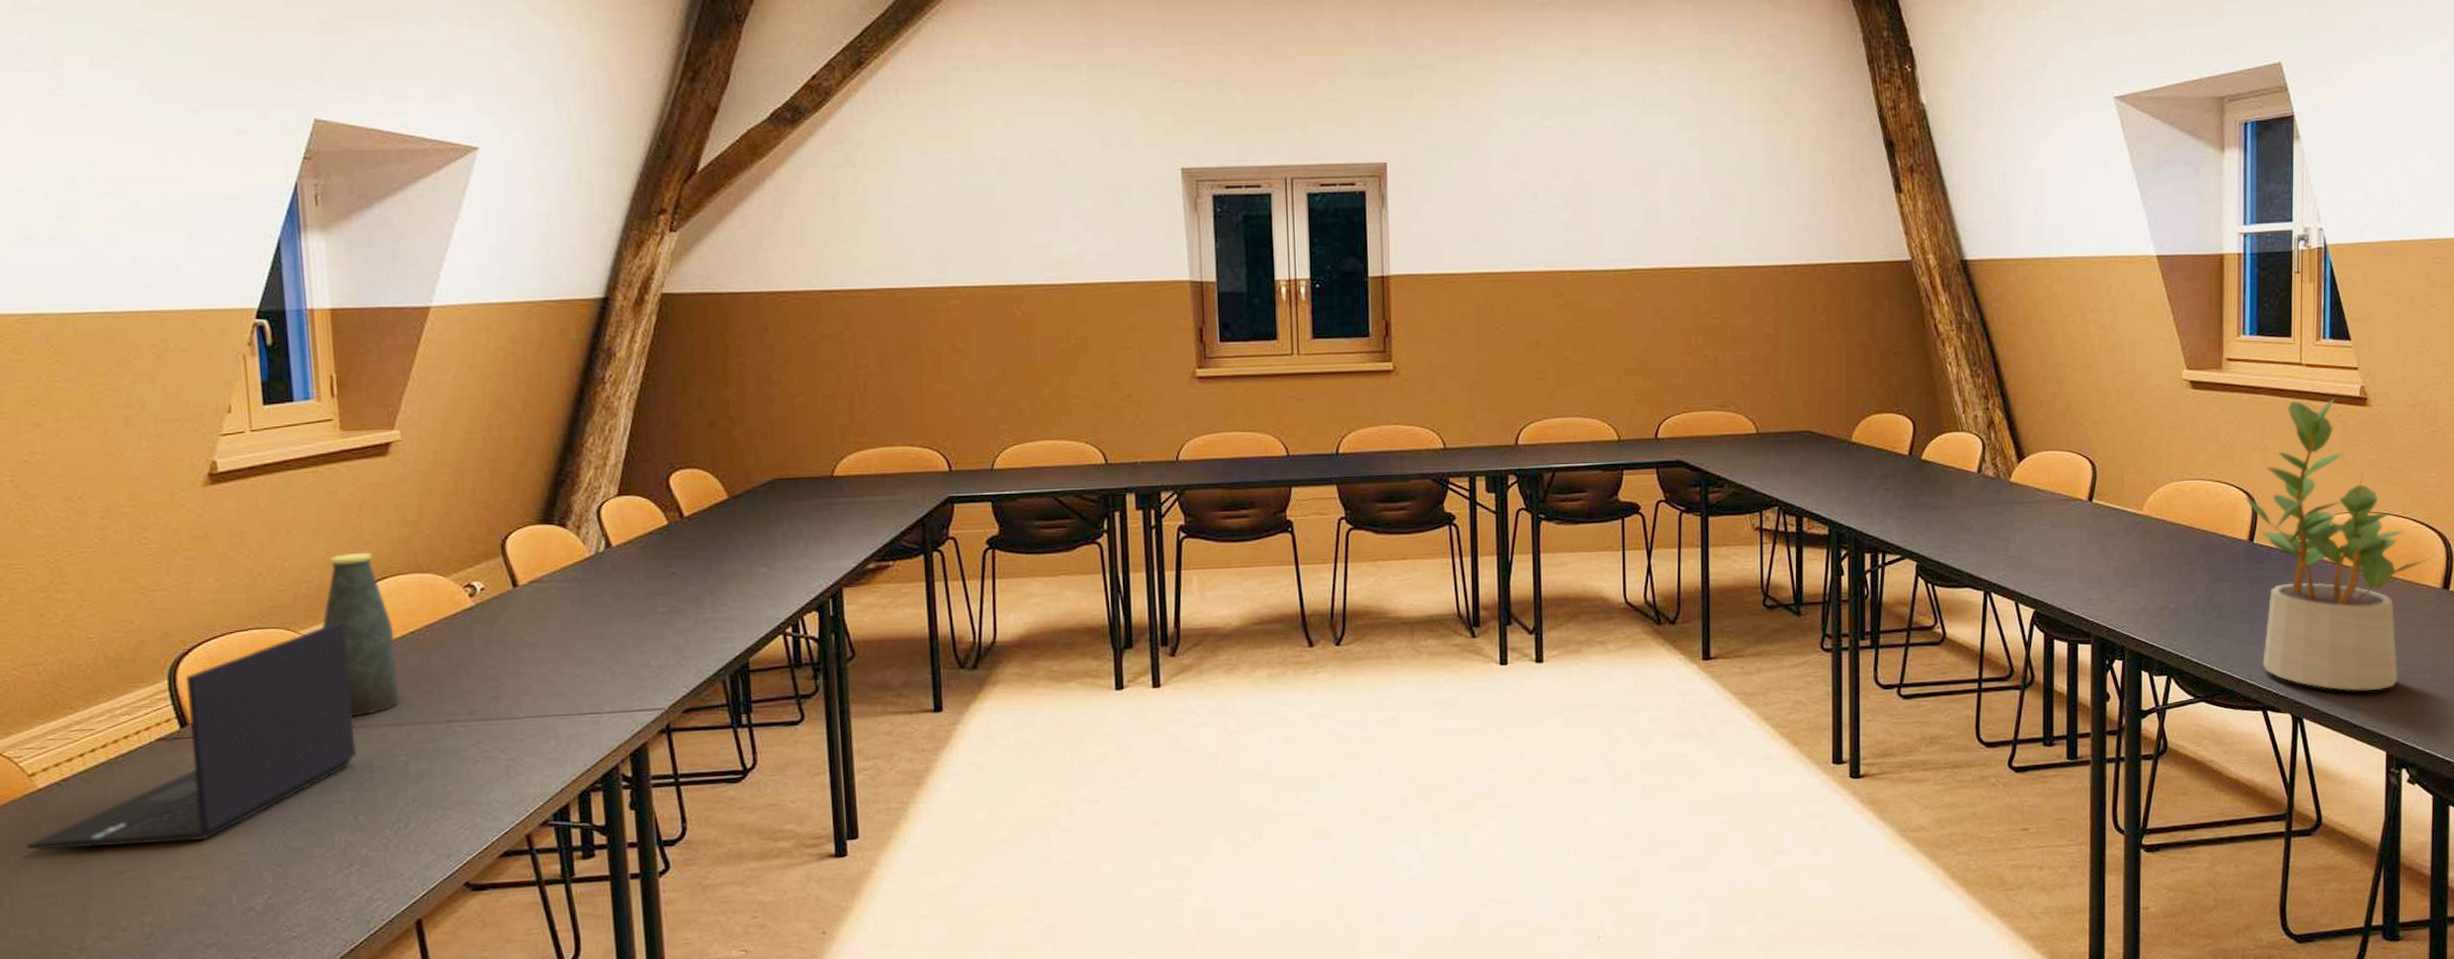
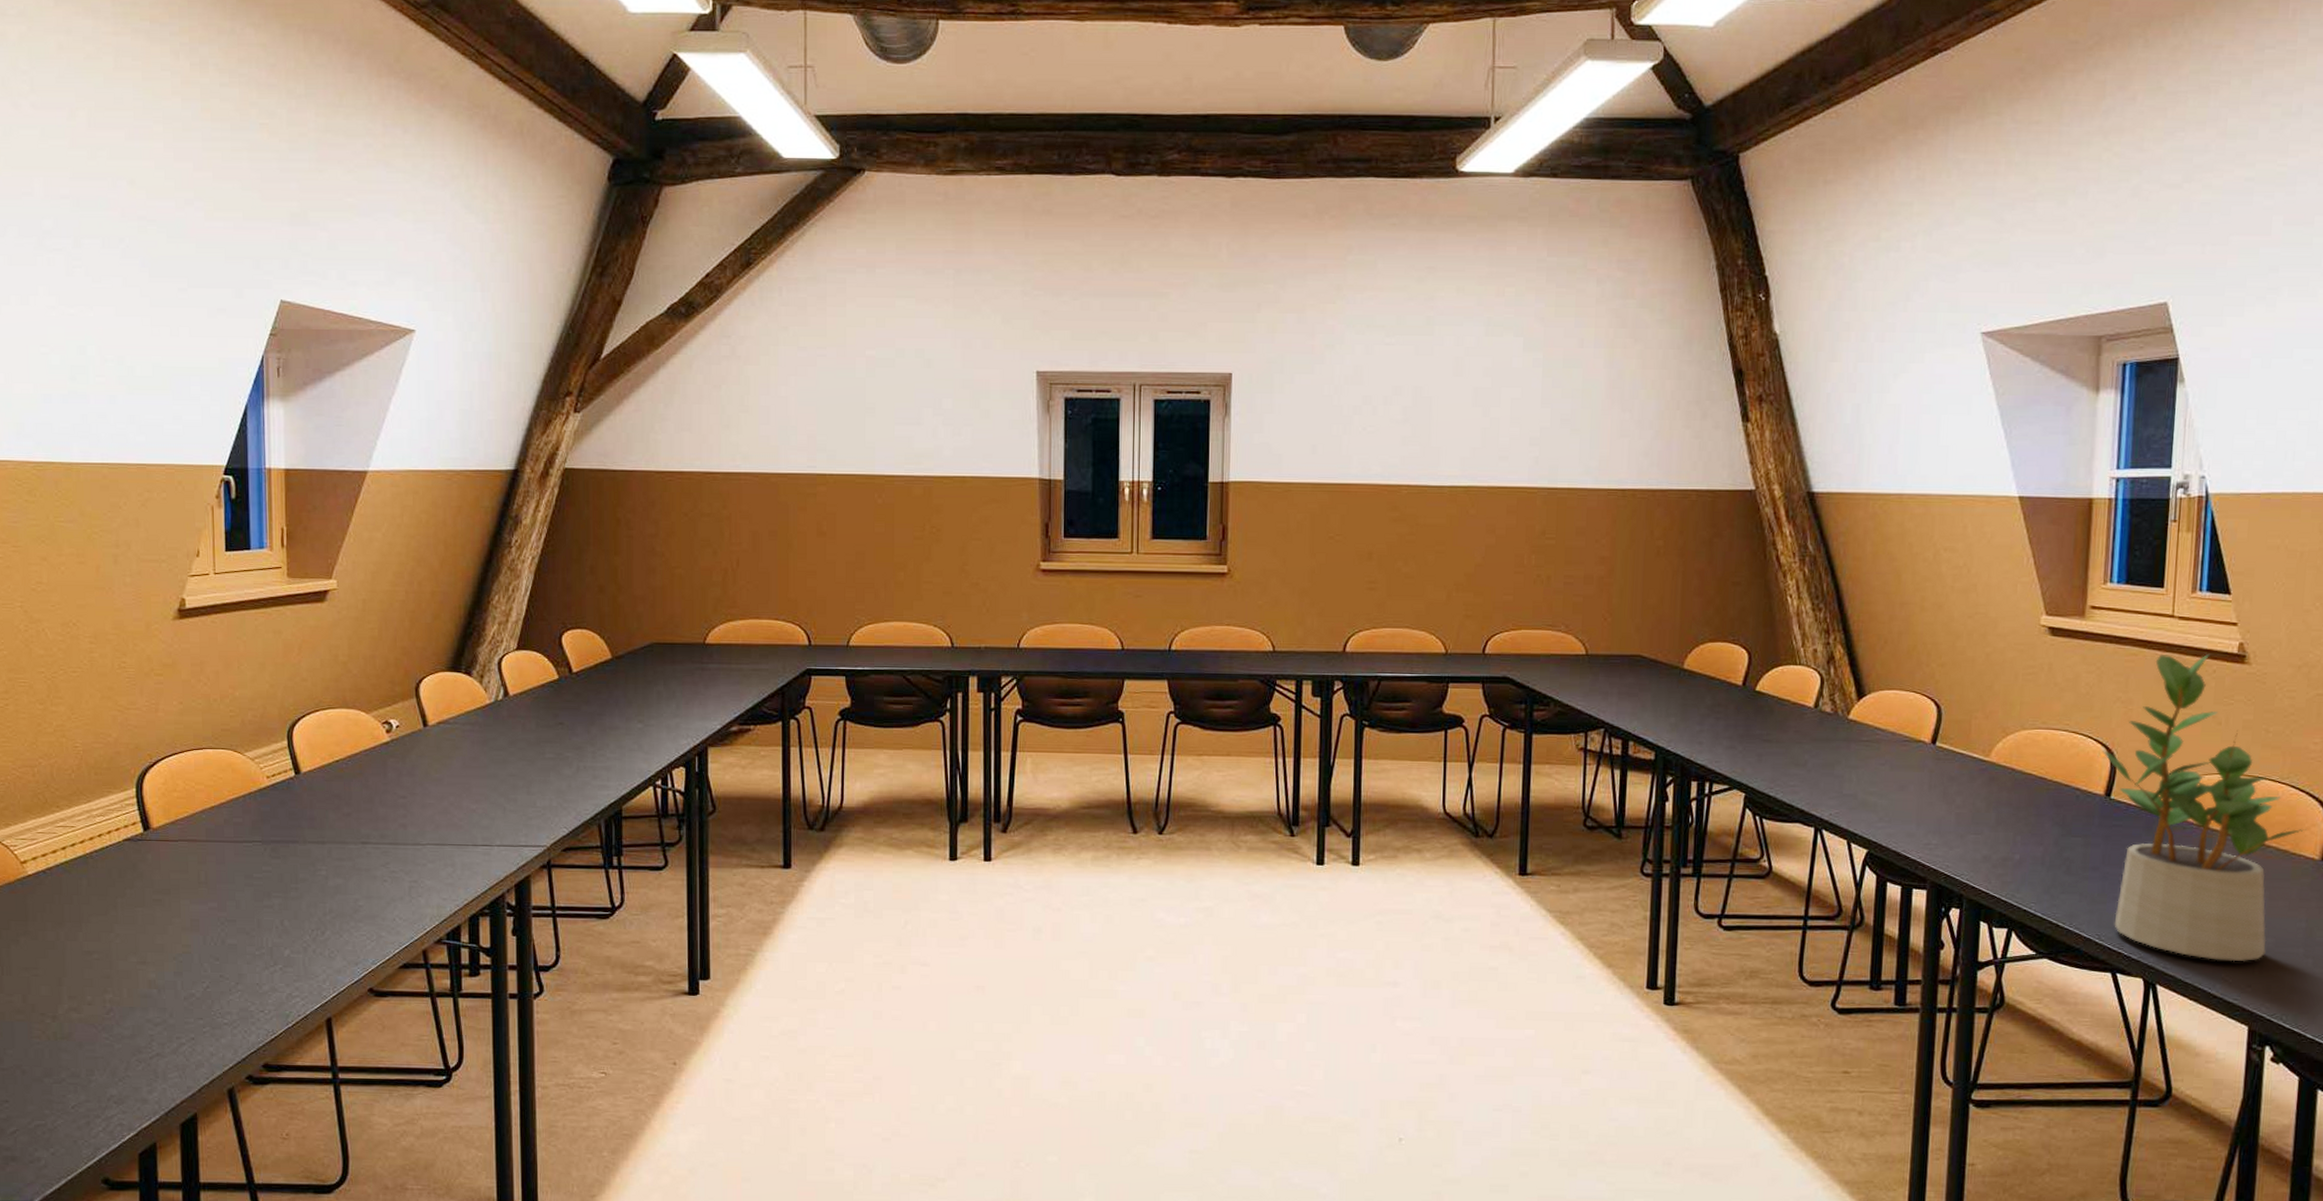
laptop: present [26,620,358,850] -> none [16,746,287,932]
bottle: present [322,552,399,717] -> none [263,686,323,833]

